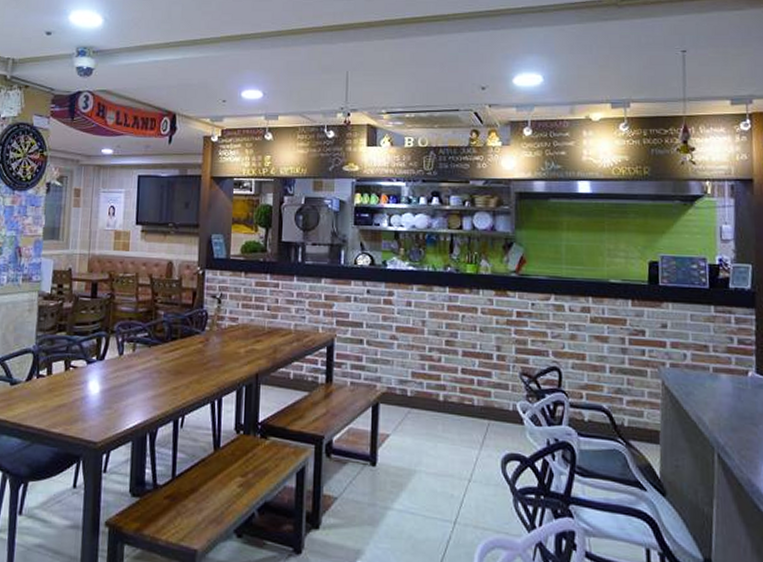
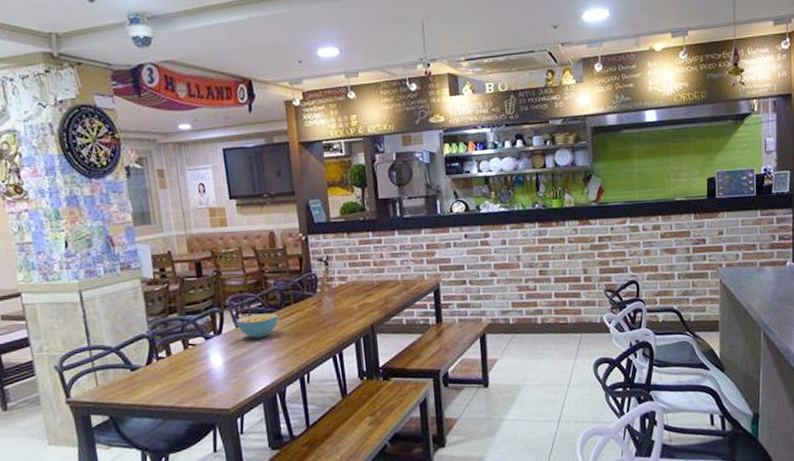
cereal bowl: none [120,344,163,371] -> present [236,313,279,339]

